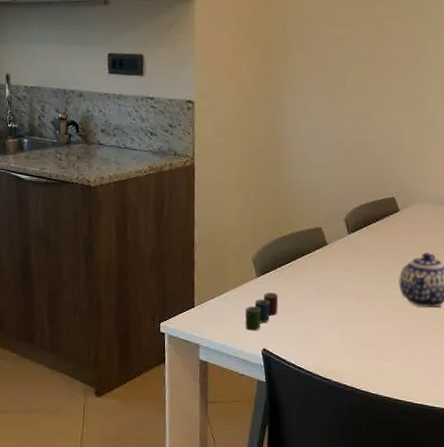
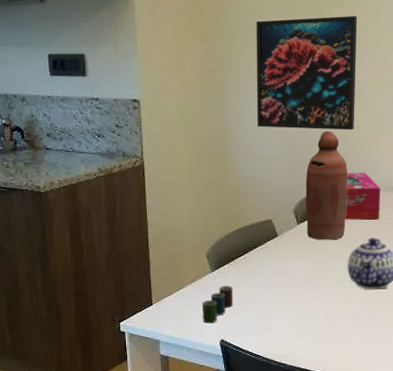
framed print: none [311,28,417,142] -> present [256,16,358,131]
bottle: none [357,141,402,253] -> present [305,131,347,240]
tissue box: none [398,184,436,234] -> present [345,172,380,220]

